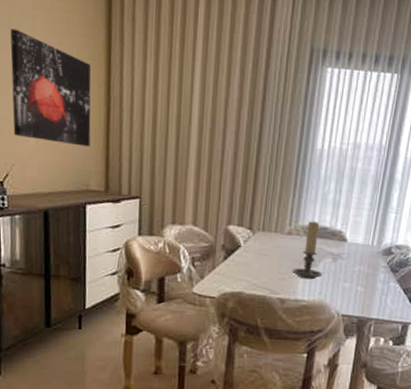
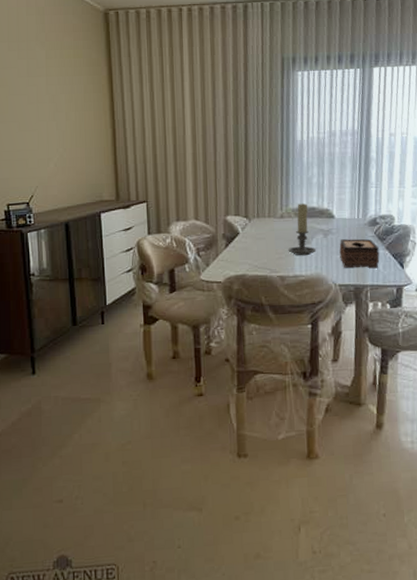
wall art: present [9,28,91,147] -> none [28,76,101,164]
tissue box: none [347,266,390,302] -> present [339,238,380,269]

